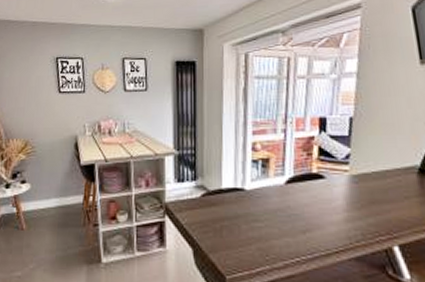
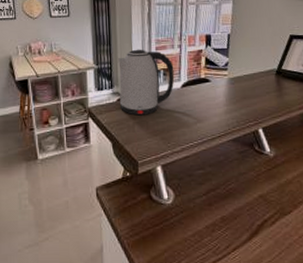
kettle: none [204,132,277,217] -> present [118,49,175,116]

